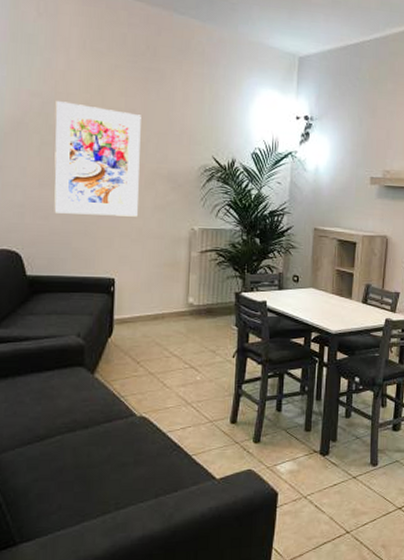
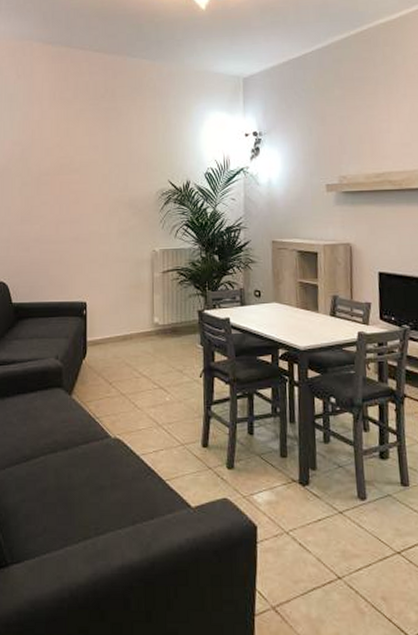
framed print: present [54,101,141,217] -> none [32,146,104,245]

